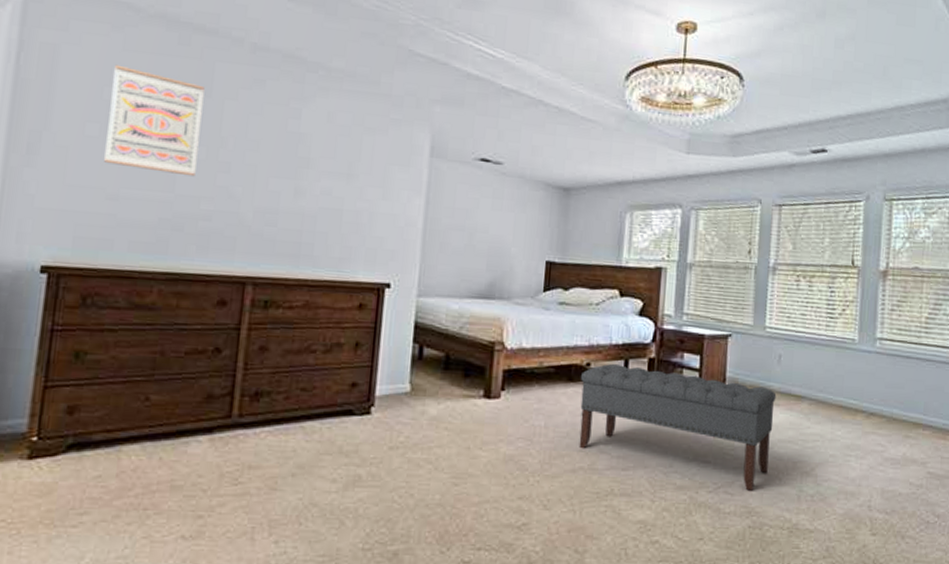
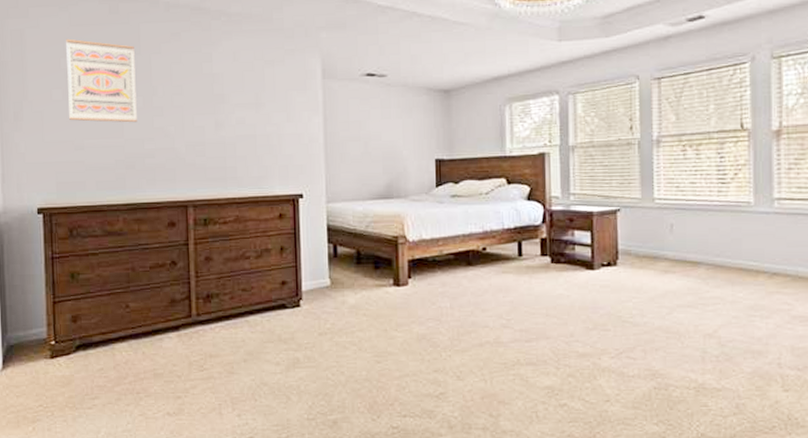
bench: present [579,363,777,491] -> none [479,246,672,355]

